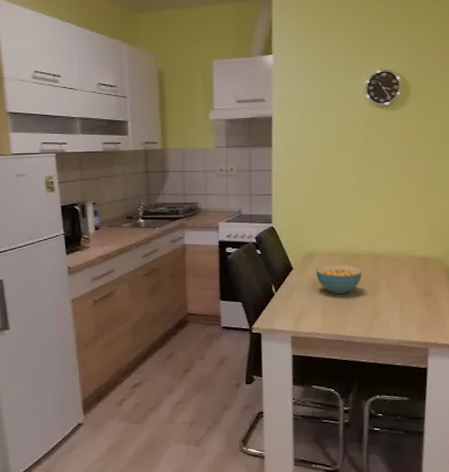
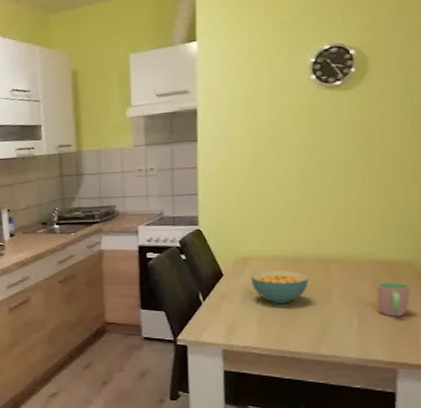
cup: none [414,275,438,304] -> present [376,282,410,317]

